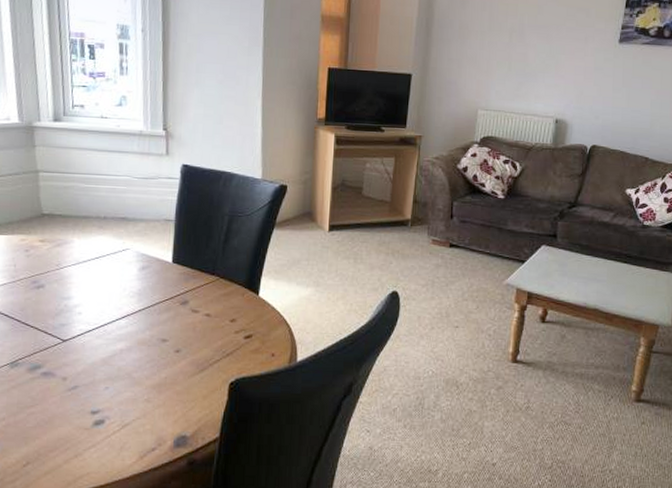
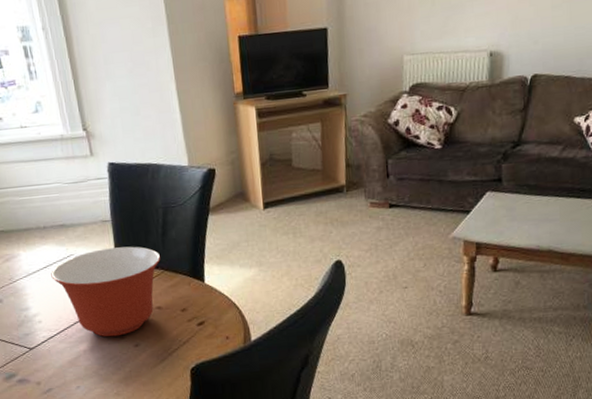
mixing bowl: none [102,247,218,339] -> present [51,246,160,337]

